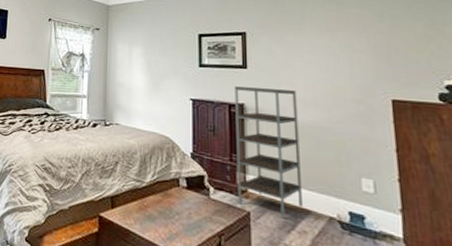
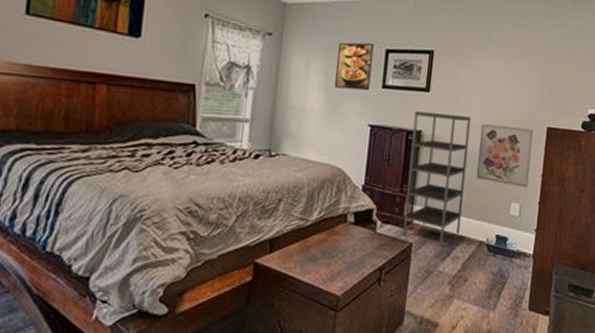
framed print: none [154,29,187,70] -> present [335,42,374,91]
wall art: none [309,97,381,163] -> present [476,124,533,188]

